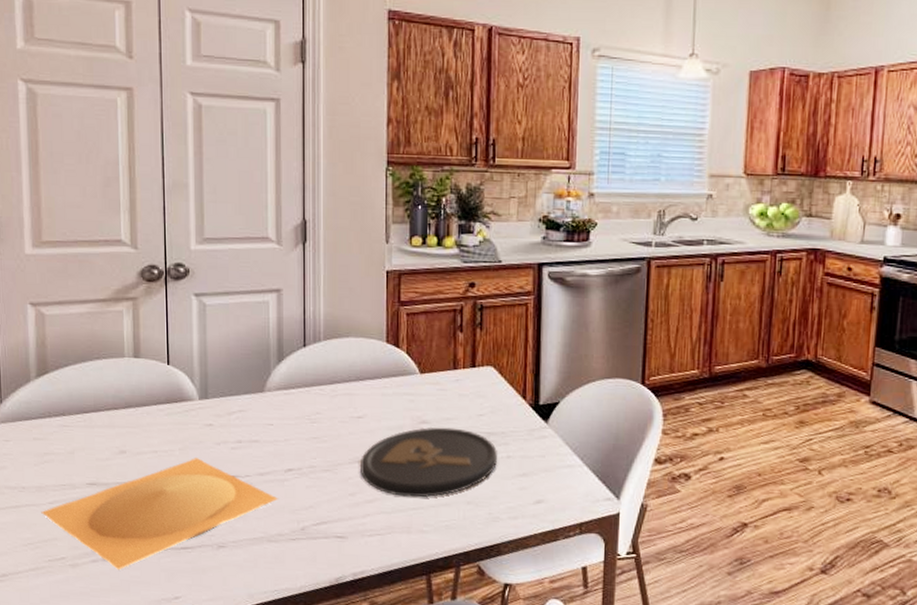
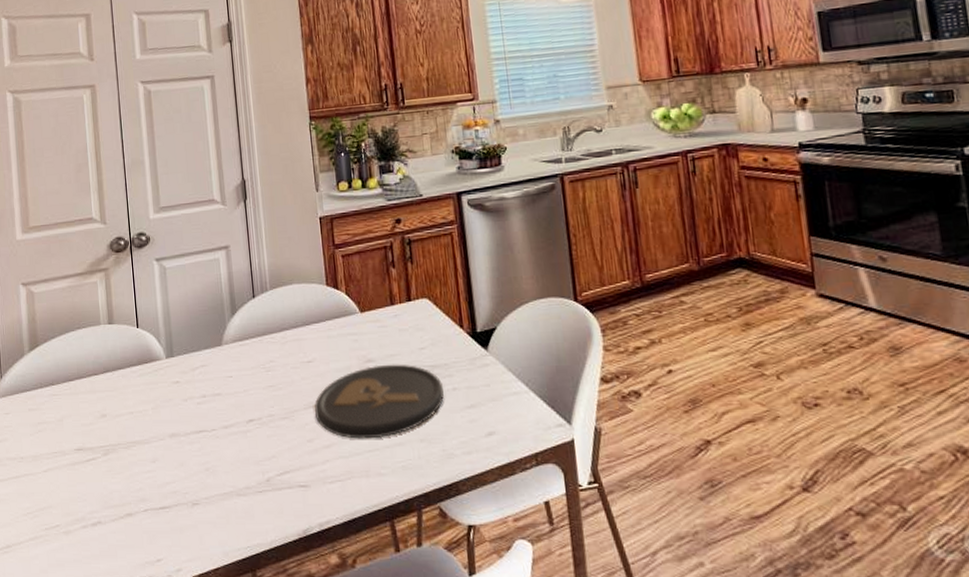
plate: present [41,458,278,570] -> none [37,416,243,535]

